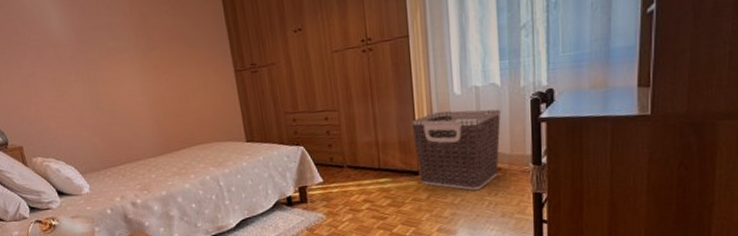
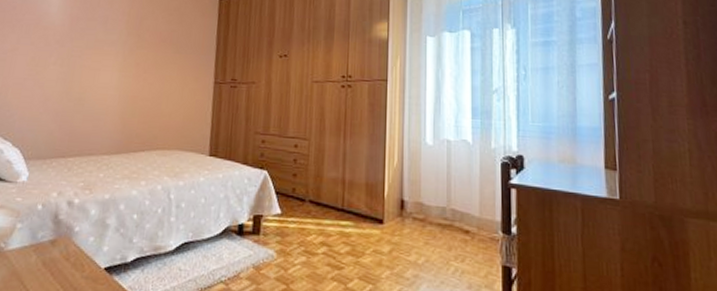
clothes hamper: present [411,109,501,190] -> none [381,159,471,252]

